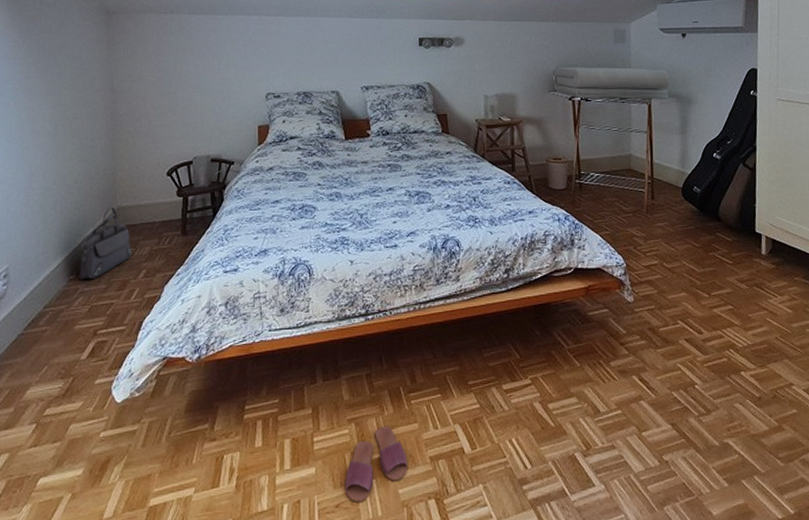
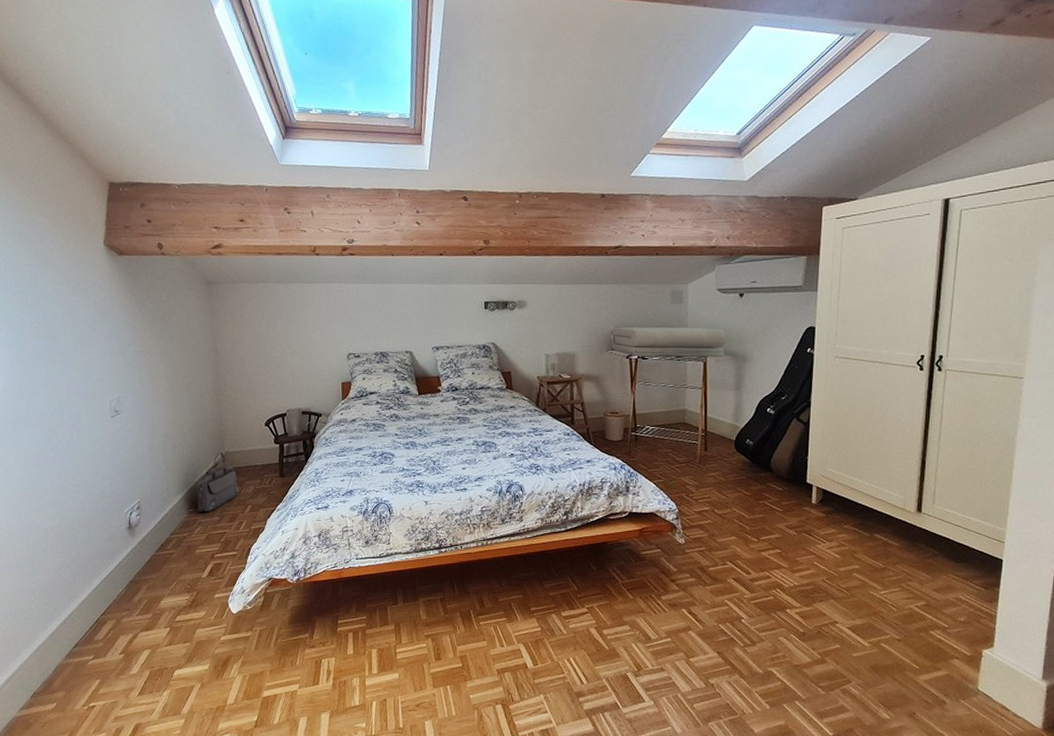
slippers: present [345,426,408,503] -> none [423,642,478,703]

